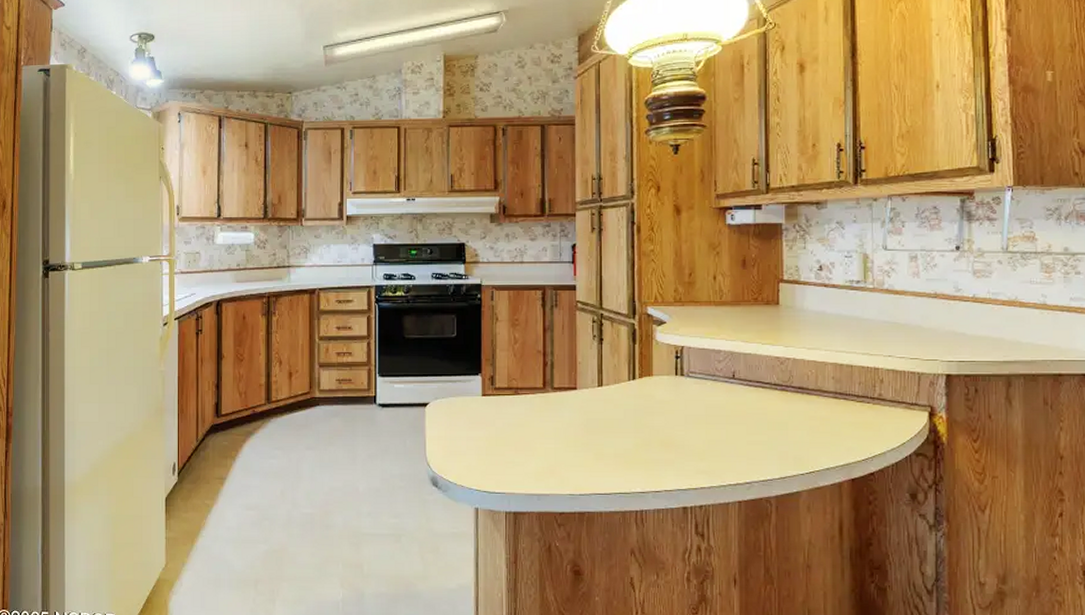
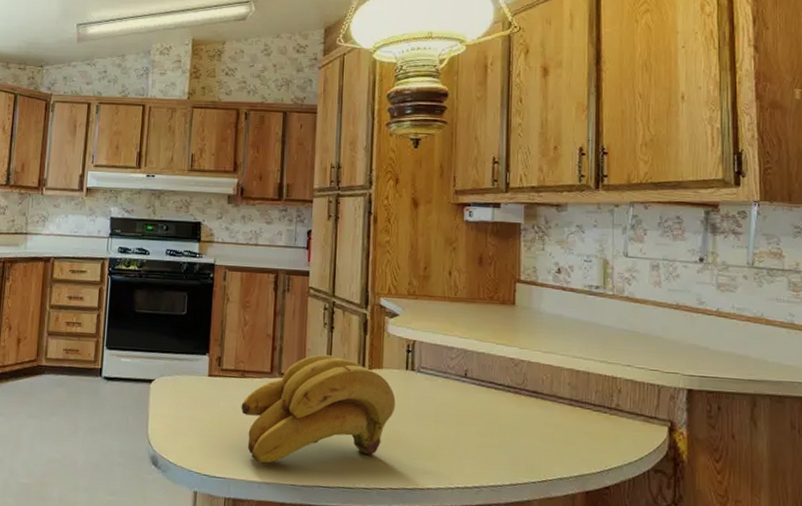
banana bunch: none [516,367,667,476] -> present [241,354,396,464]

